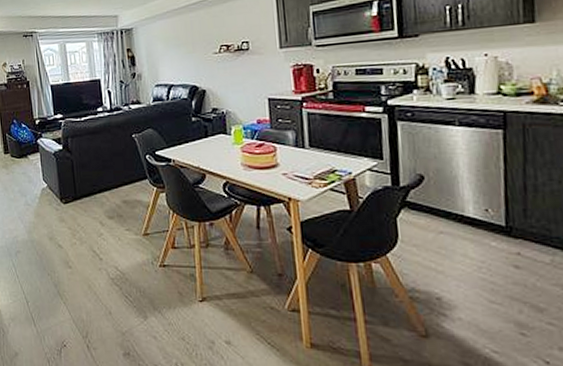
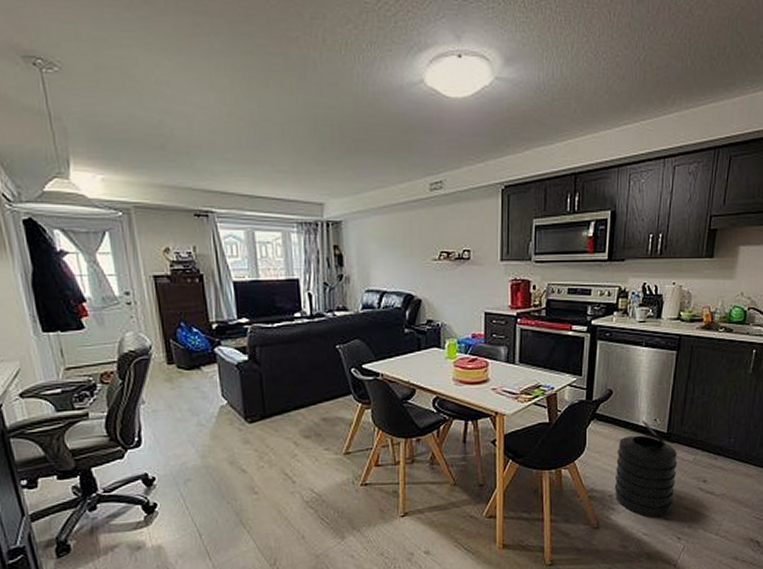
trash can: none [440,211,530,332] -> present [614,421,678,518]

